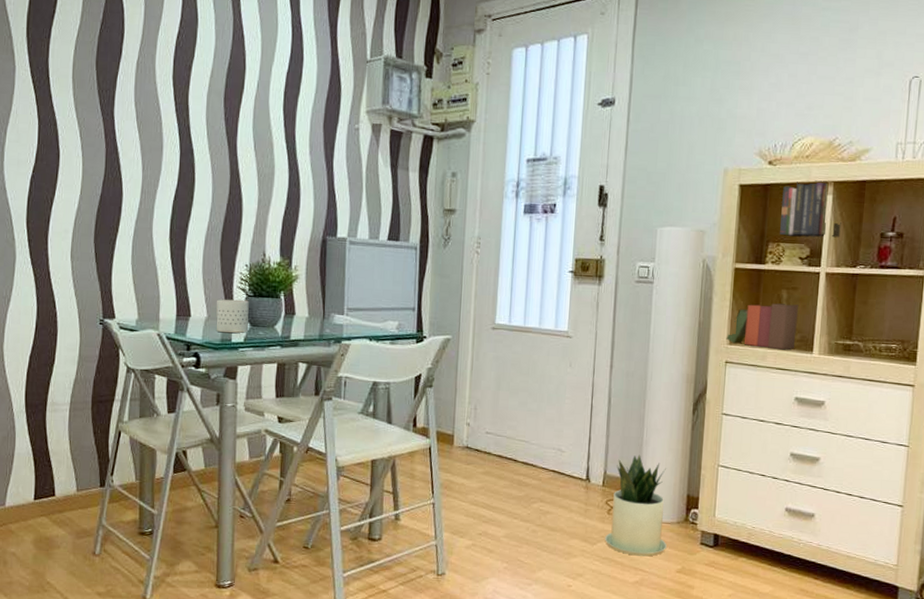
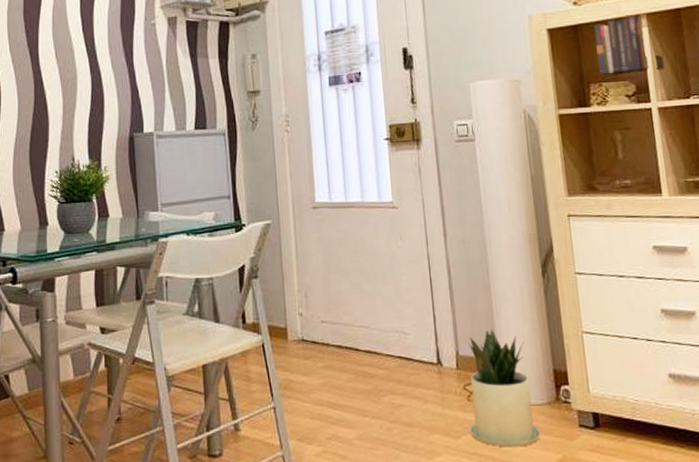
mug: present [216,299,249,334] -> none [30,207,64,244]
books: present [726,303,798,350] -> none [563,145,641,196]

